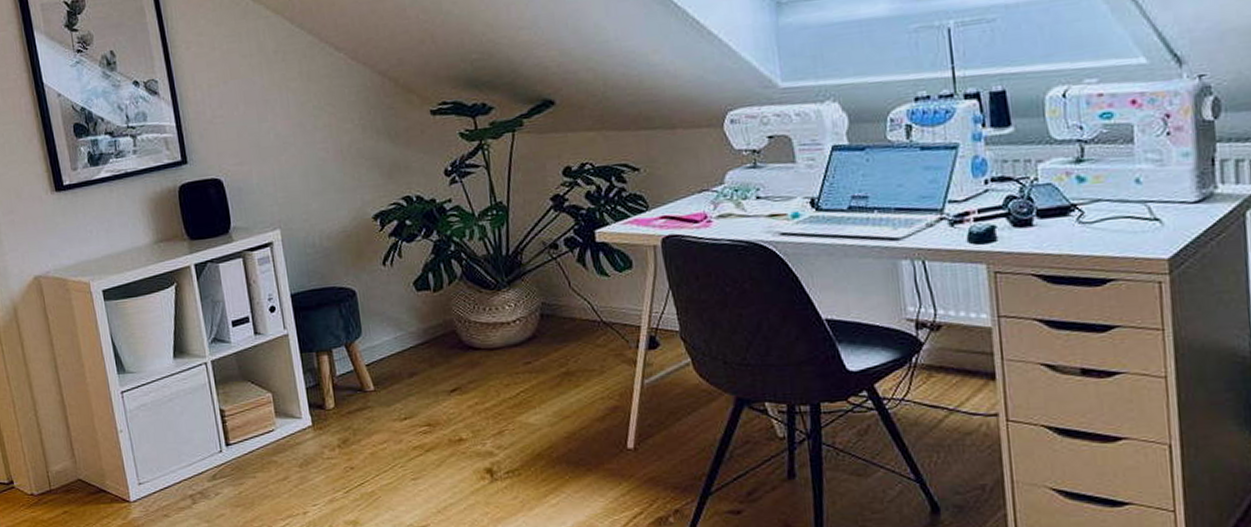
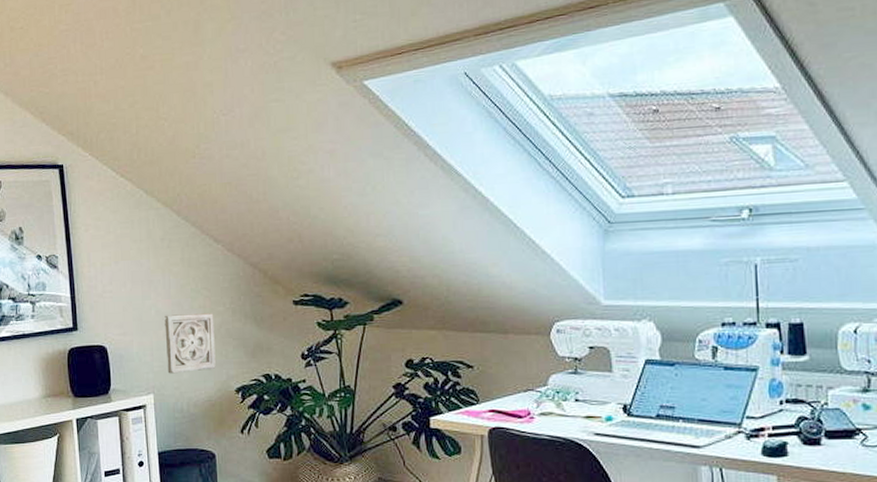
wall ornament: none [285,131,348,205] -> present [164,312,216,374]

